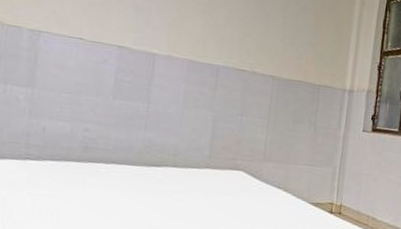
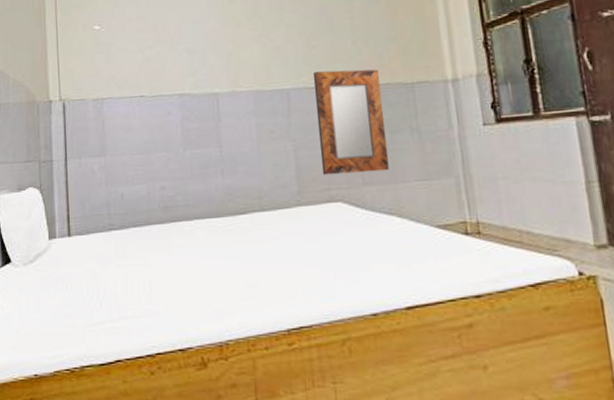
home mirror: none [232,57,297,153] -> present [312,69,390,176]

